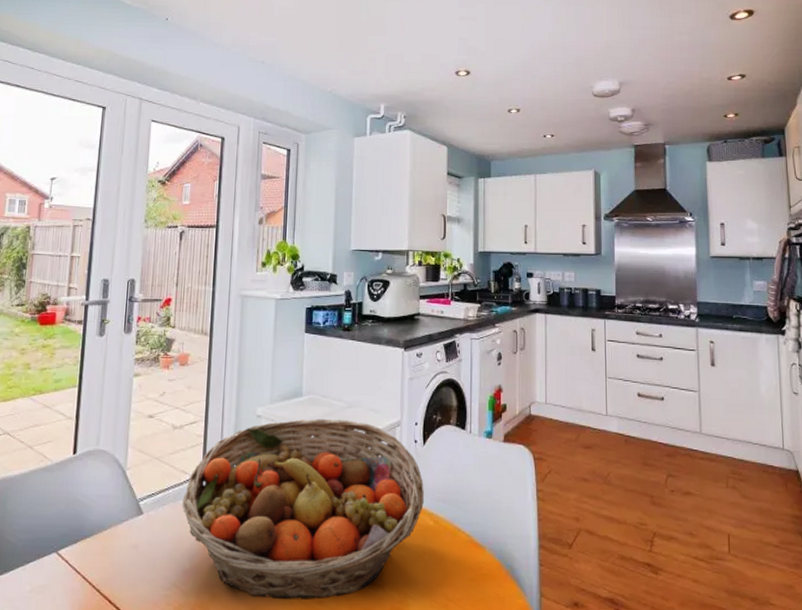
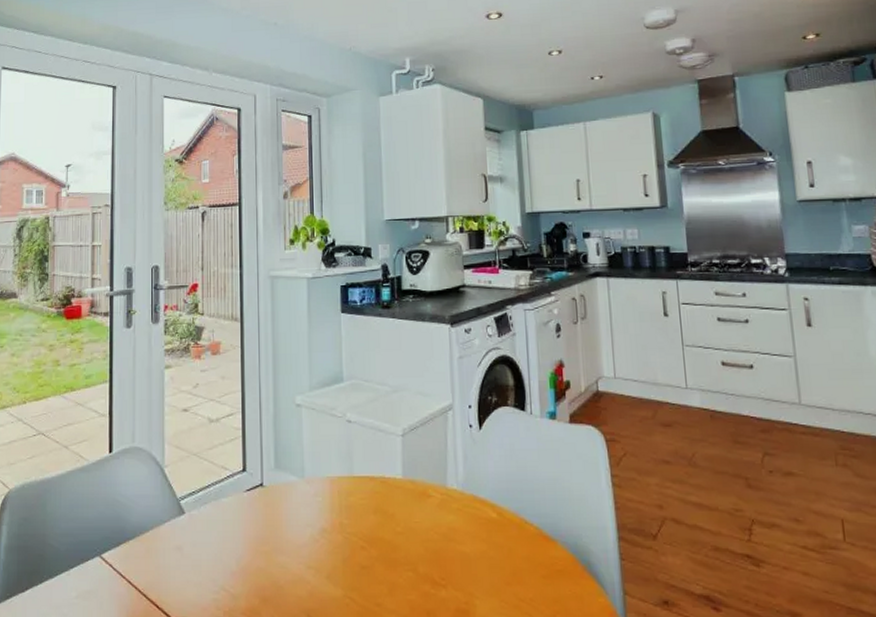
fruit basket: present [182,418,424,601] -> none [224,405,485,603]

